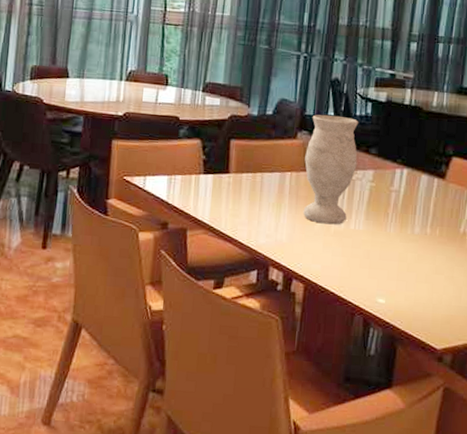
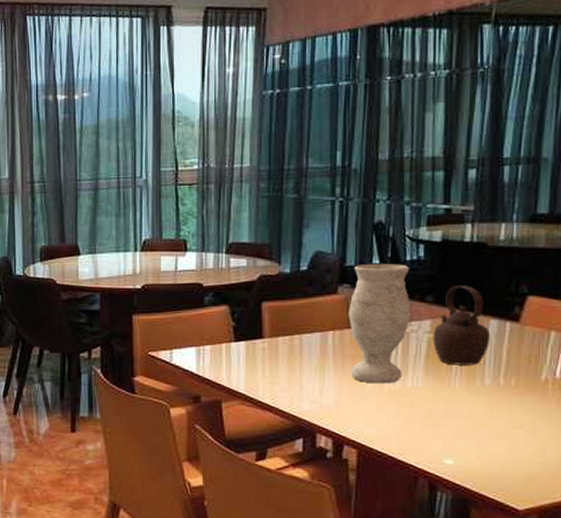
teapot: none [374,142,422,214] -> present [433,286,491,365]

